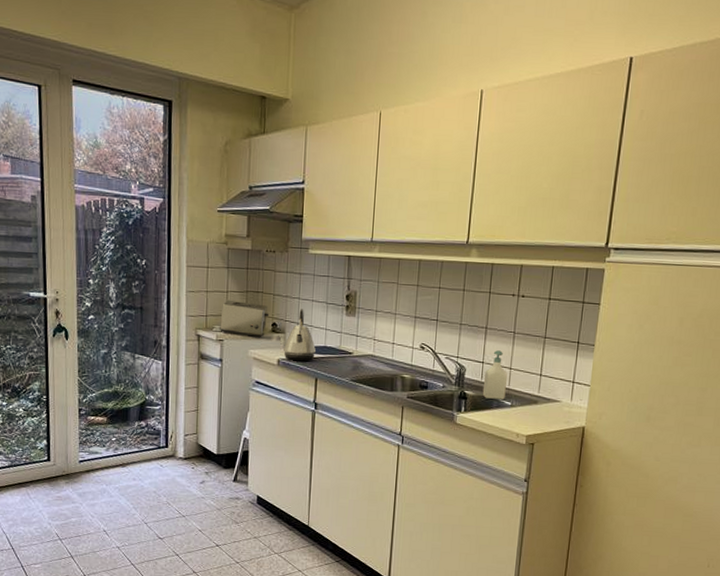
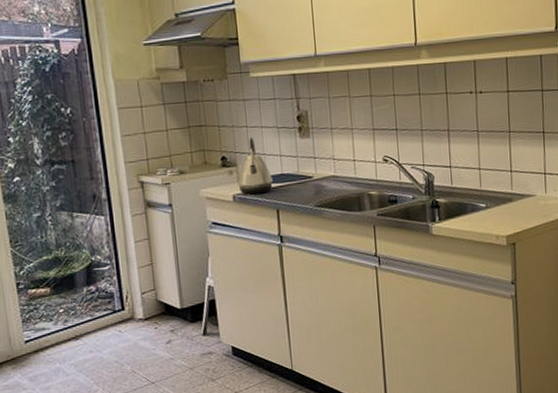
toaster: present [220,299,270,338] -> none [163,138,217,176]
soap bottle: present [482,350,507,399] -> none [454,152,479,204]

